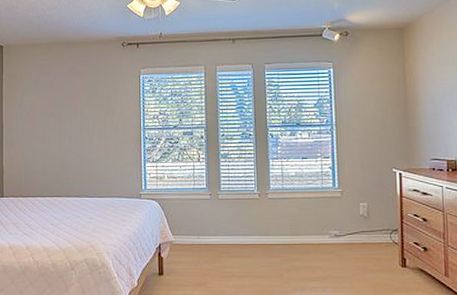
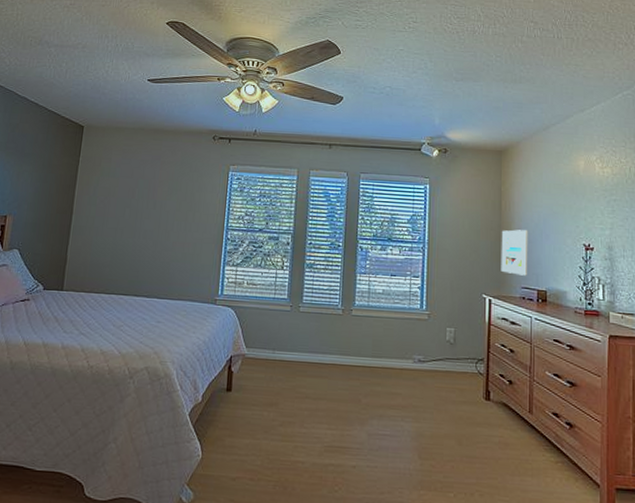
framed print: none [408,103,437,148] -> present [501,229,528,276]

